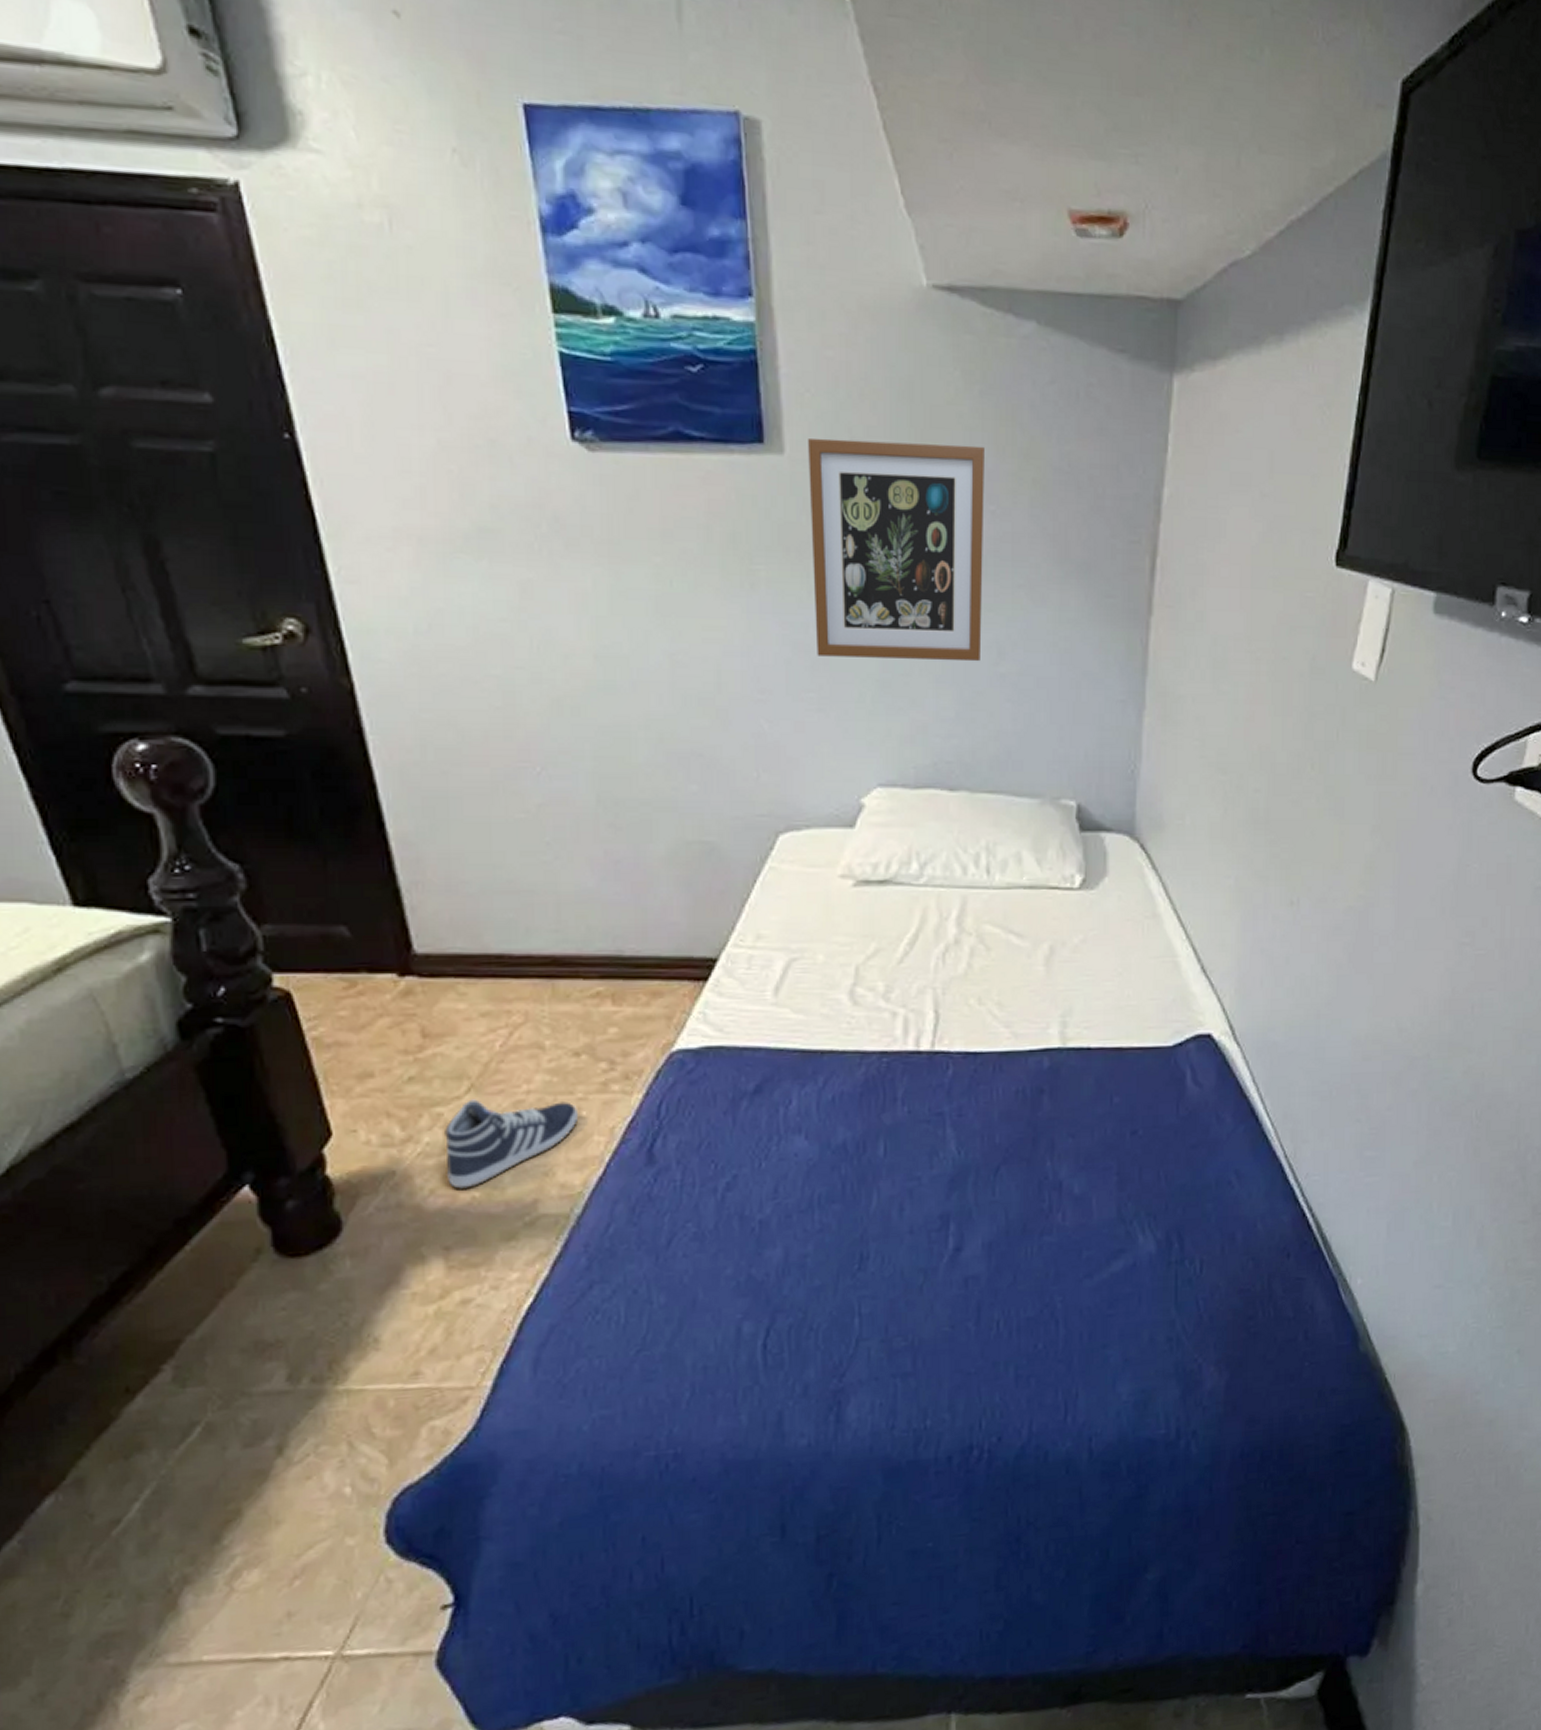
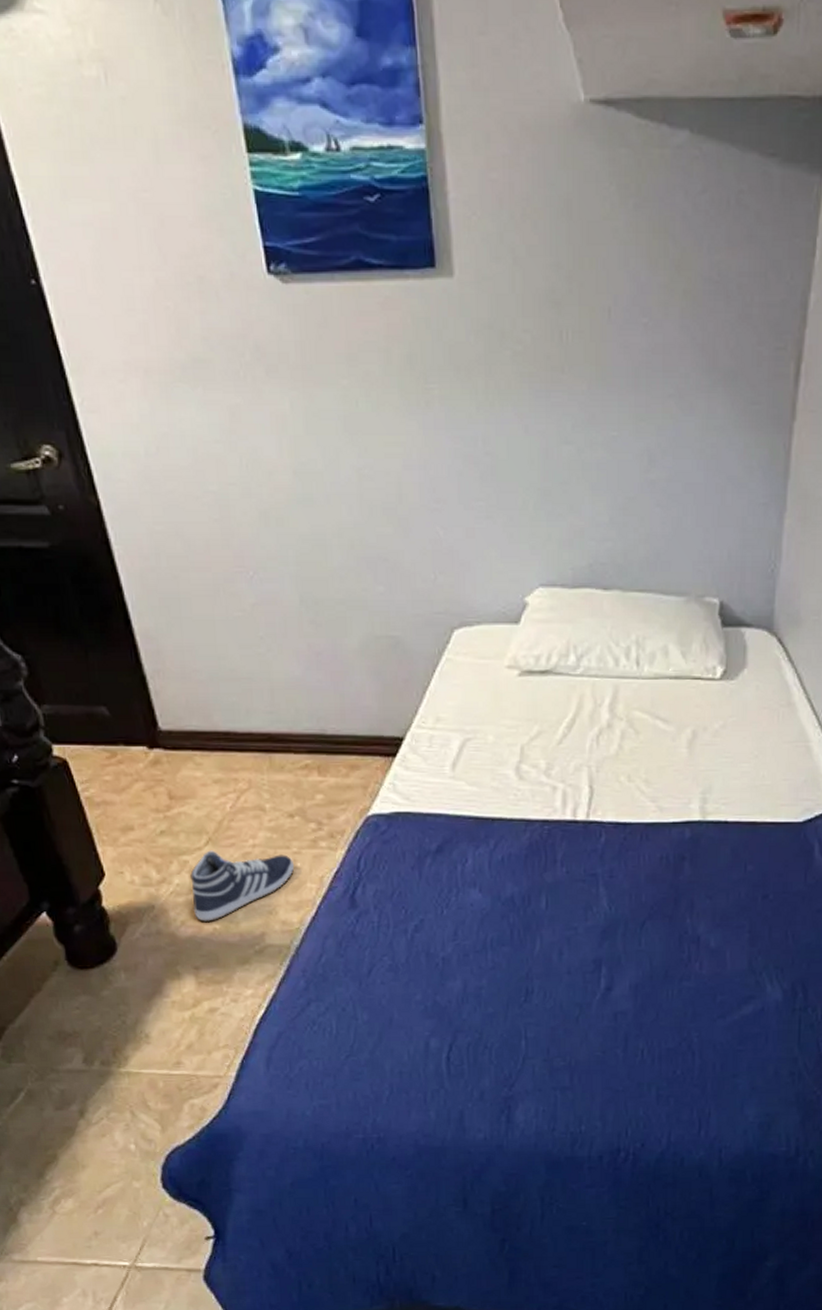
wall art: present [808,438,984,662] -> none [475,259,638,470]

